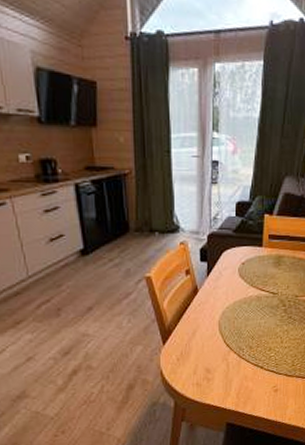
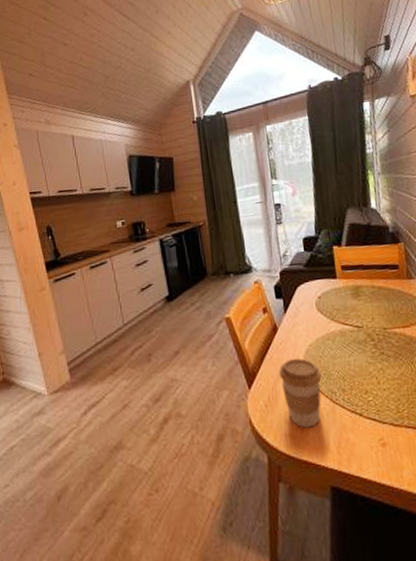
coffee cup: none [194,319,234,378] -> present [278,358,322,428]

